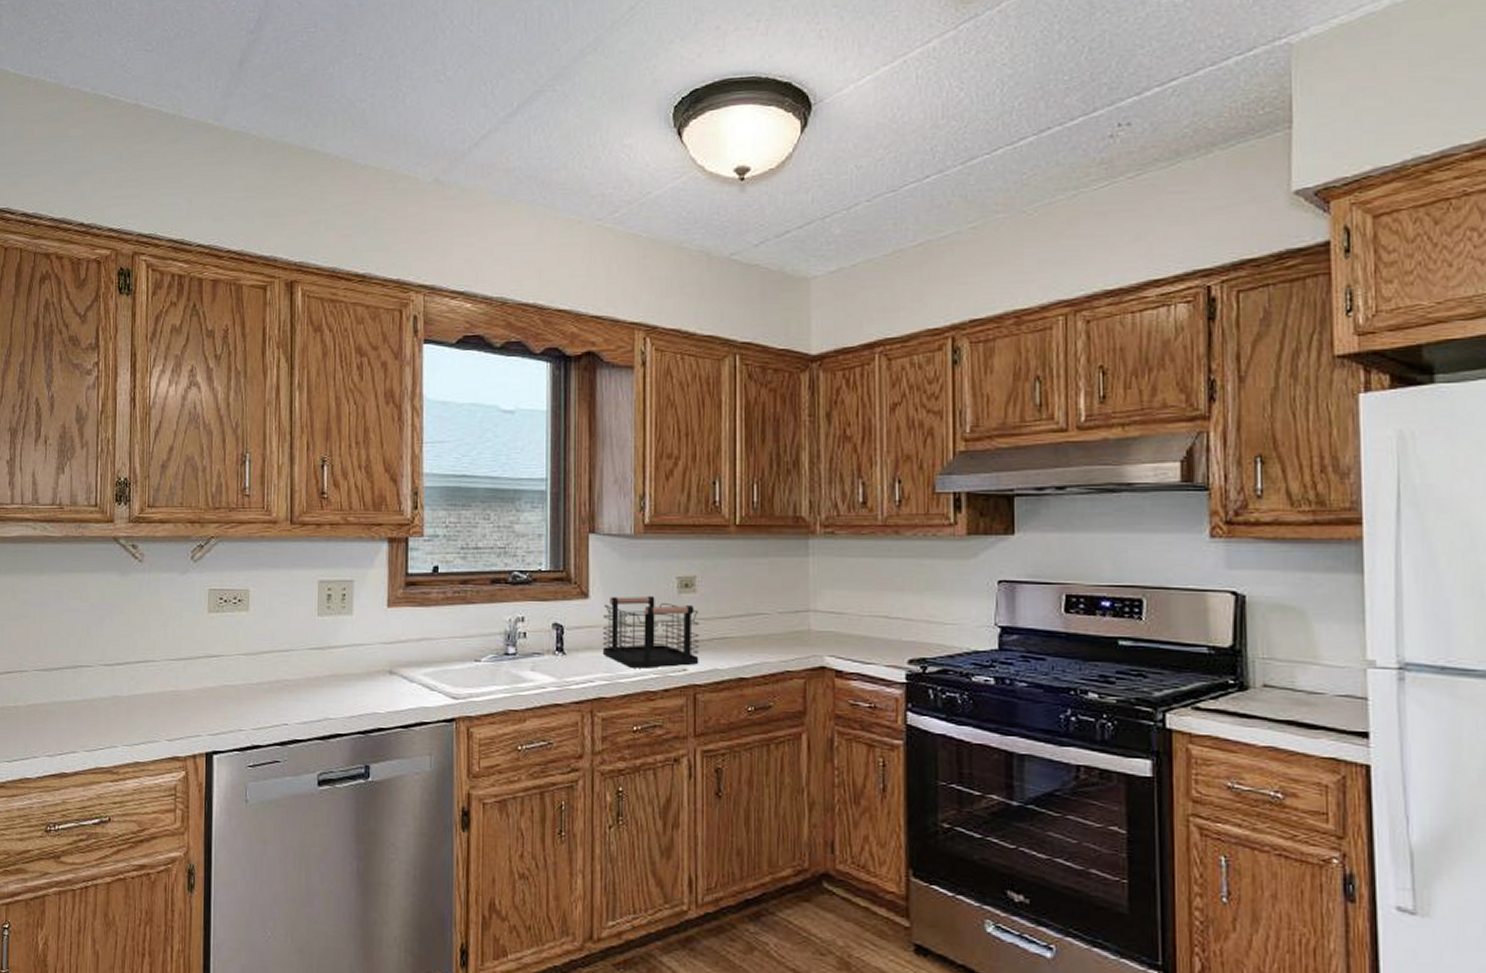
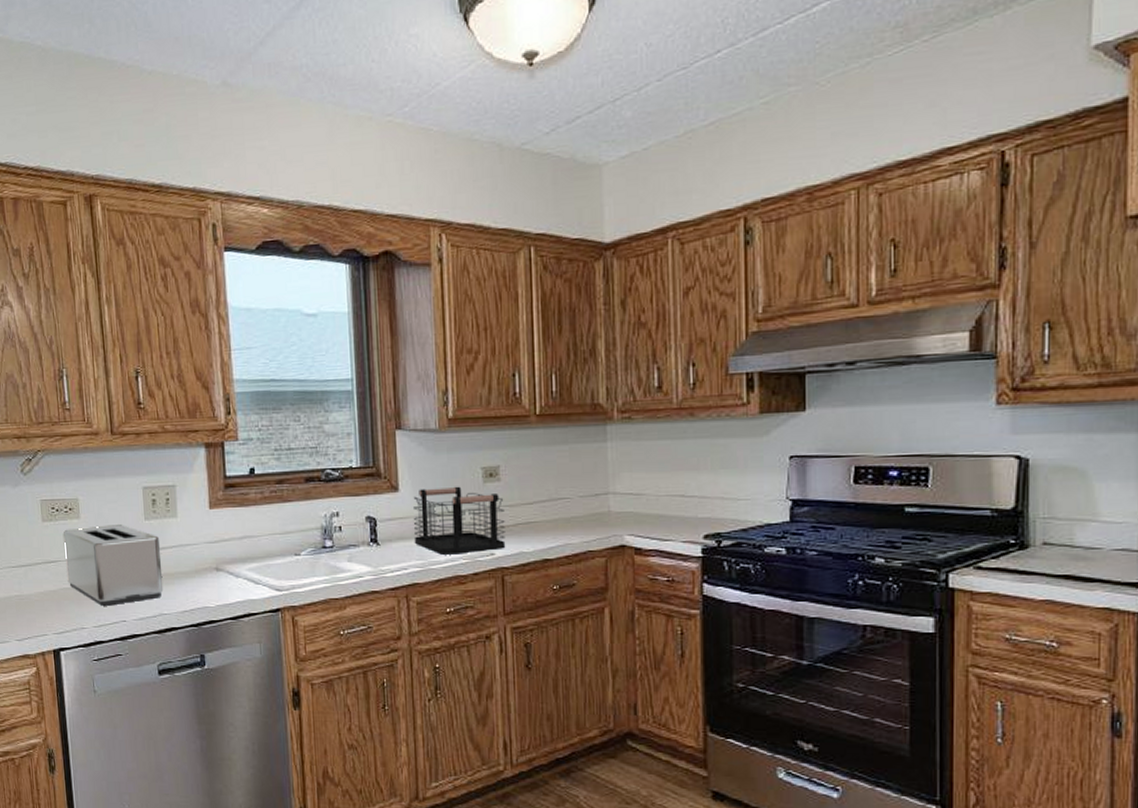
toaster: none [229,619,332,707] -> present [64,525,164,606]

